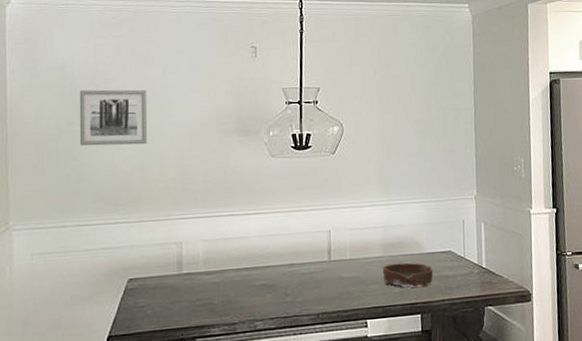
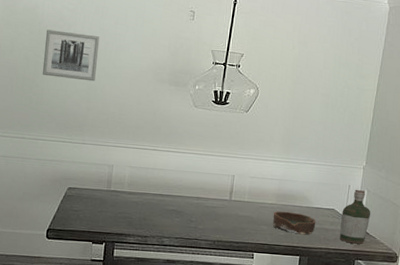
bottle: none [460,223,493,288] -> present [340,189,371,244]

